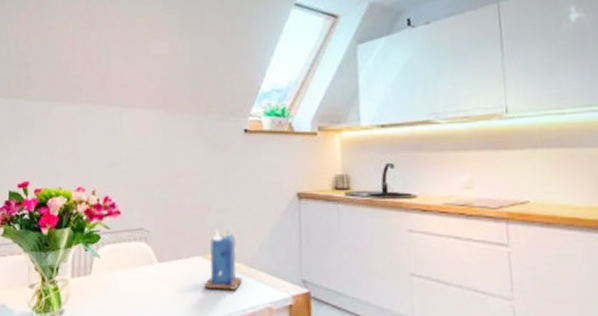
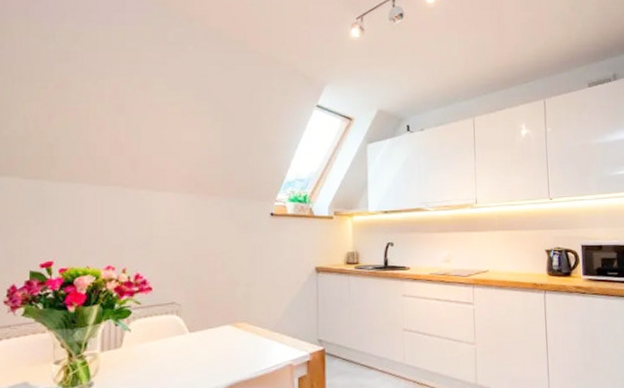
candle: present [204,229,243,290] -> none [232,300,268,353]

